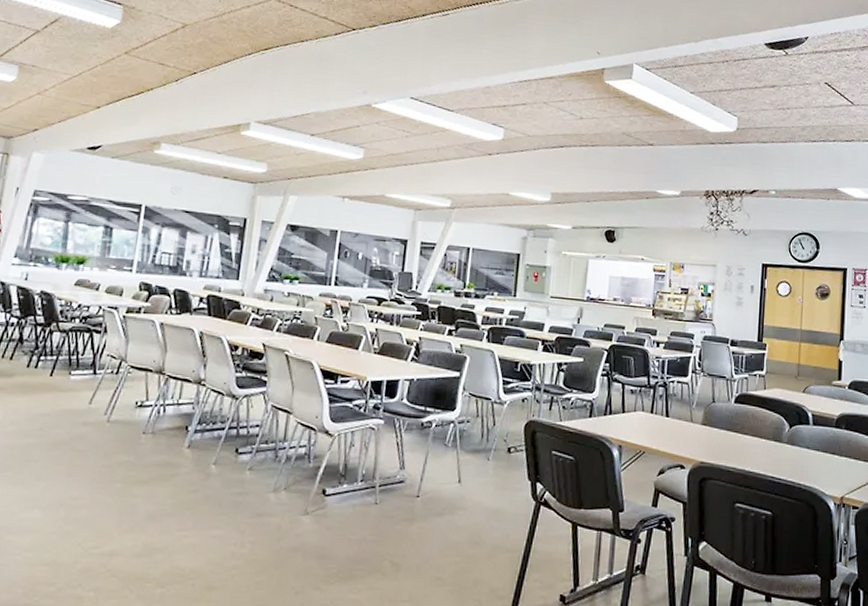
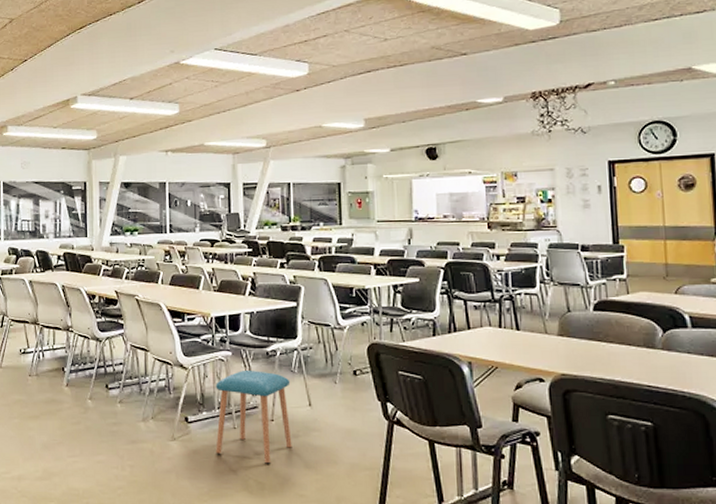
stool: none [352,441,442,544] -> present [216,371,292,464]

